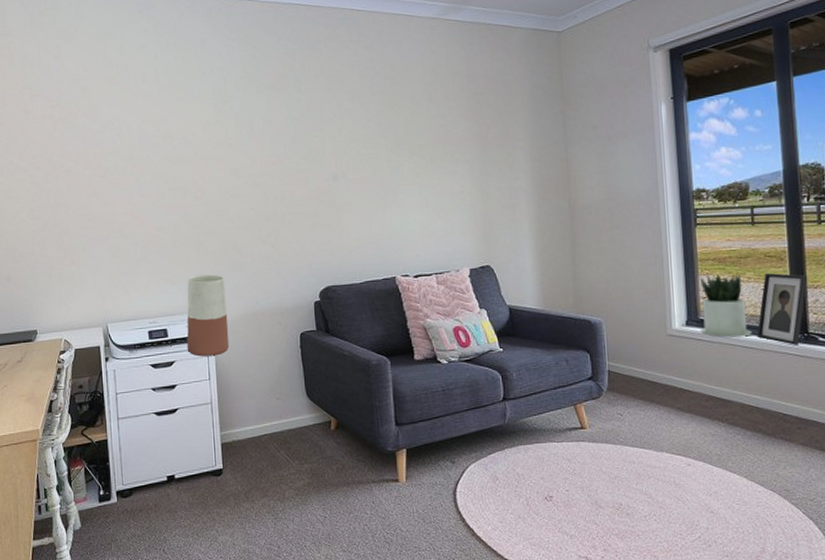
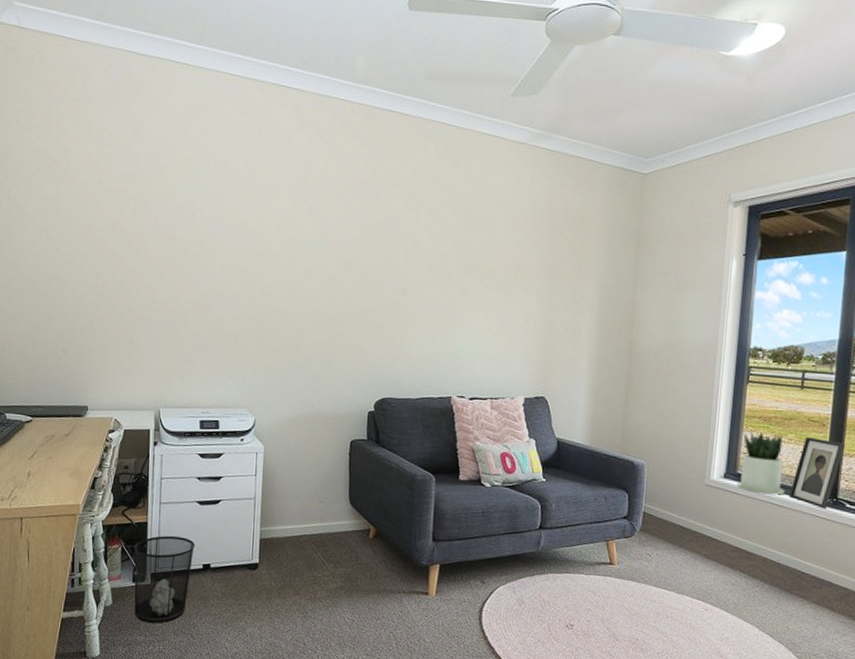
waste bin: none [96,451,157,542] -> present [134,536,195,623]
vase: present [186,274,230,357] -> none [236,371,283,453]

